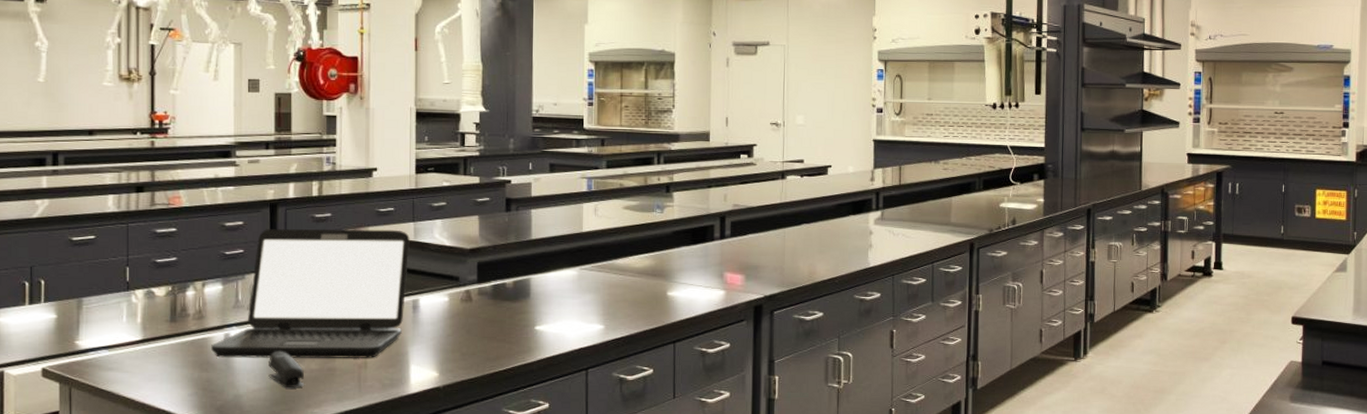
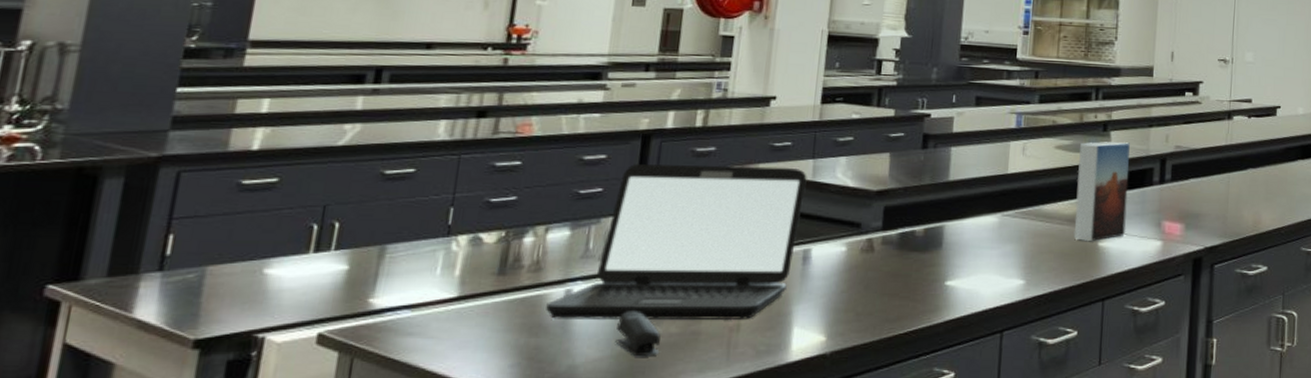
book: none [644,202,692,291] -> present [1073,142,1130,241]

